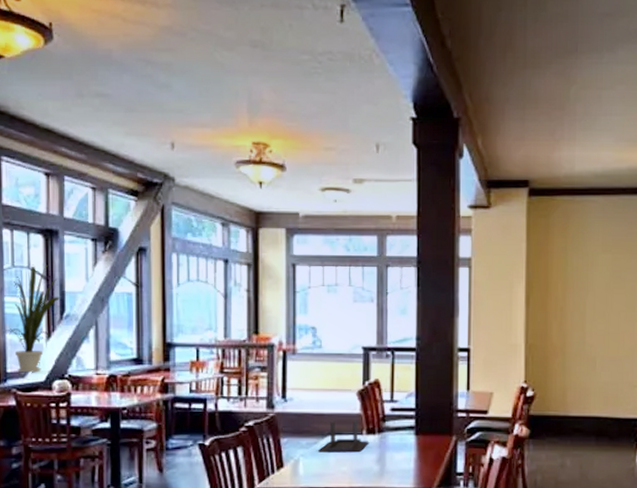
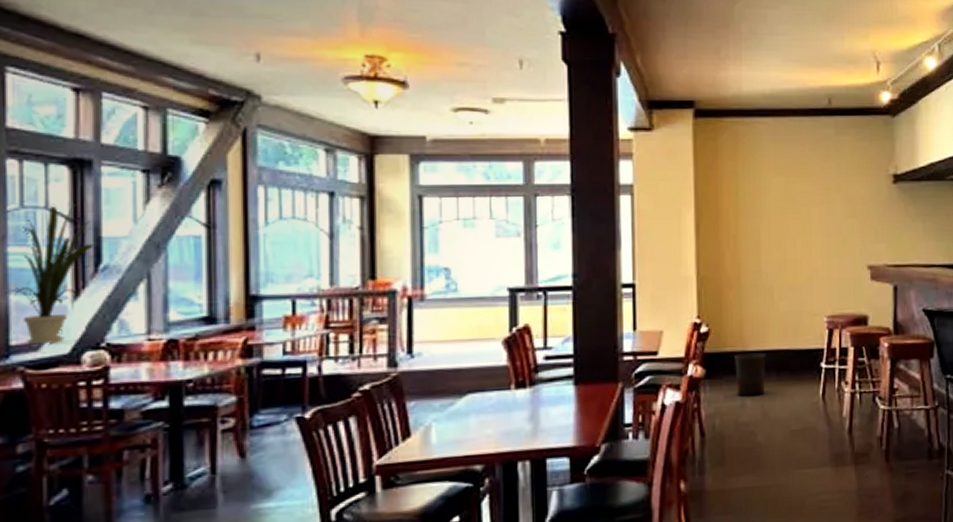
napkin holder: present [318,420,368,453] -> none [455,373,518,415]
waste bin: none [557,418,587,458] -> present [735,352,766,397]

